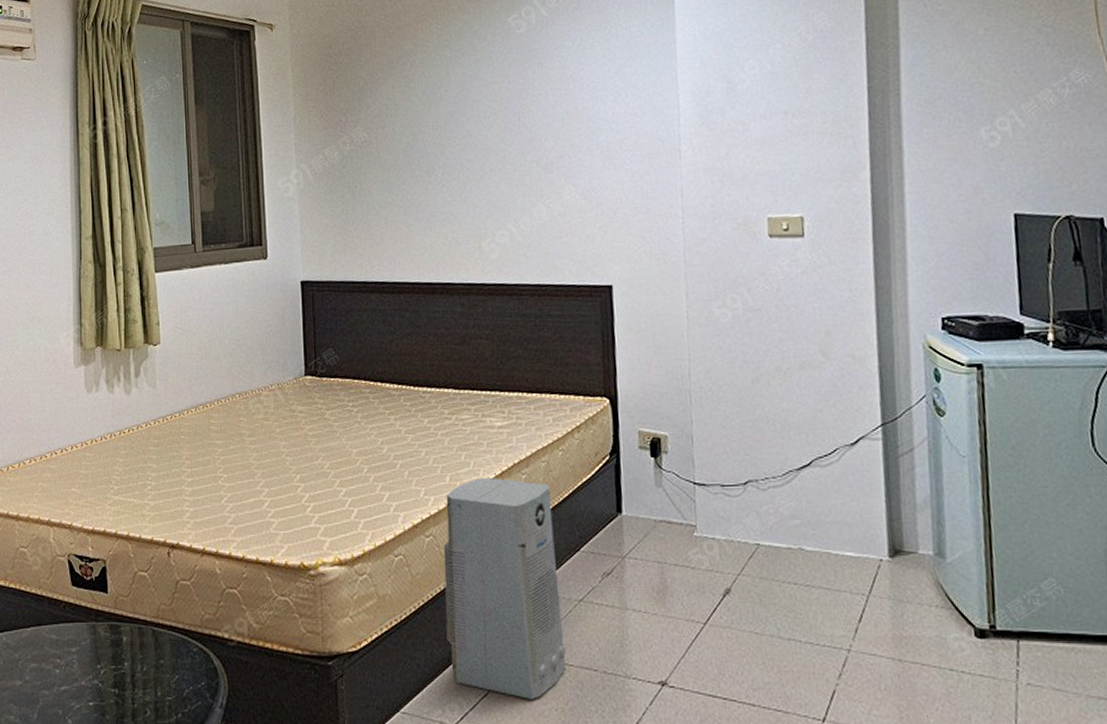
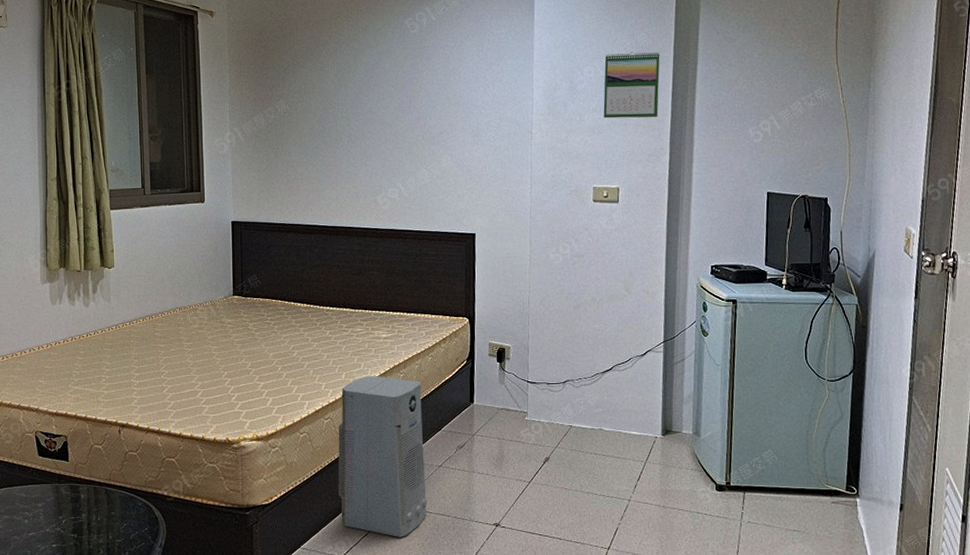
calendar: none [772,35,851,127] -> present [603,51,660,119]

